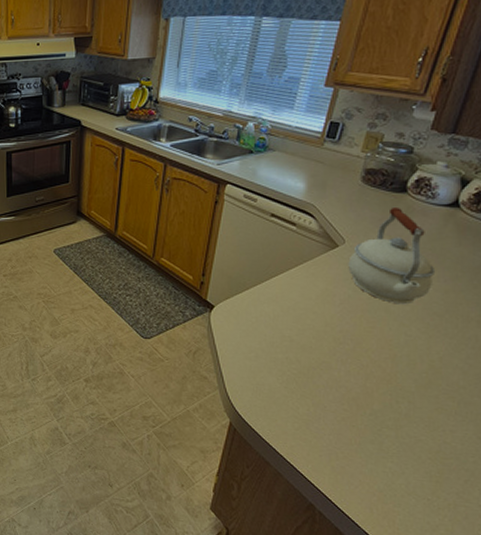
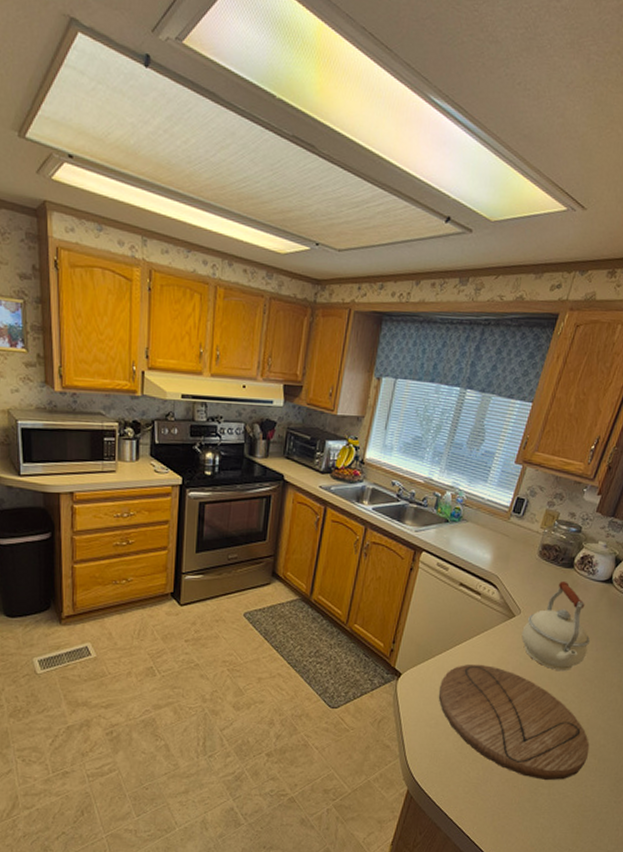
cutting board: none [256,297,445,423] -> present [438,665,590,780]

